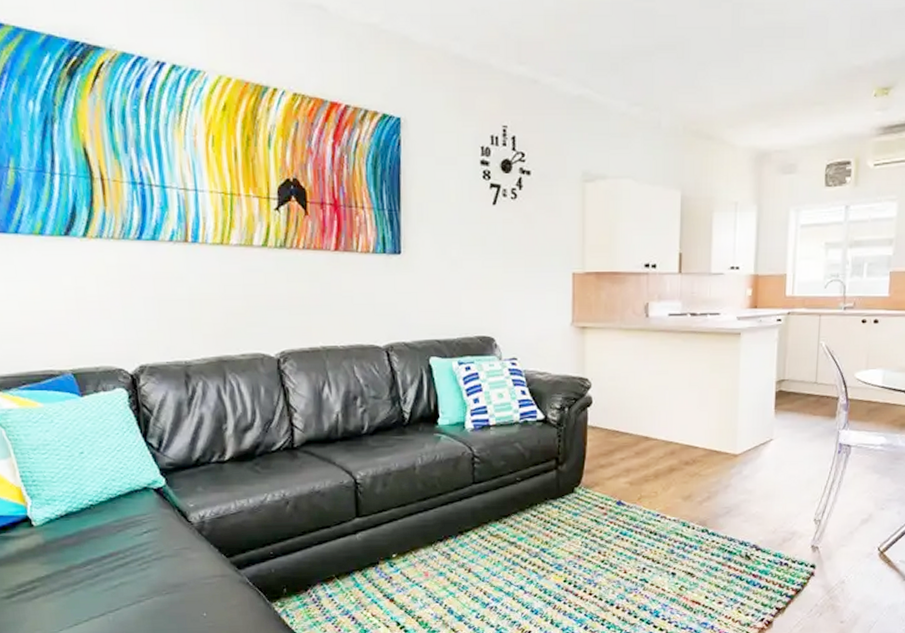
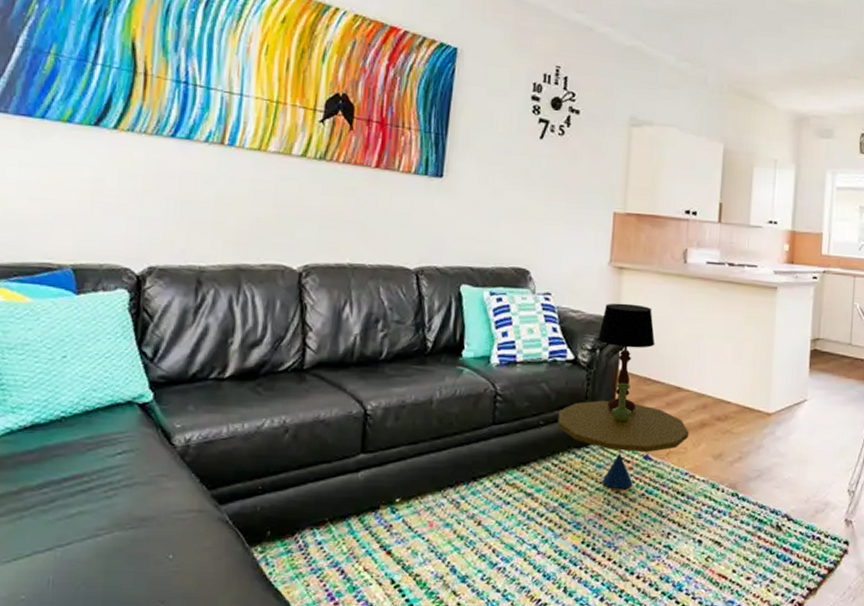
side table: none [533,436,659,534] -> present [557,382,690,490]
table lamp: none [566,361,622,463] -> present [598,303,655,412]

